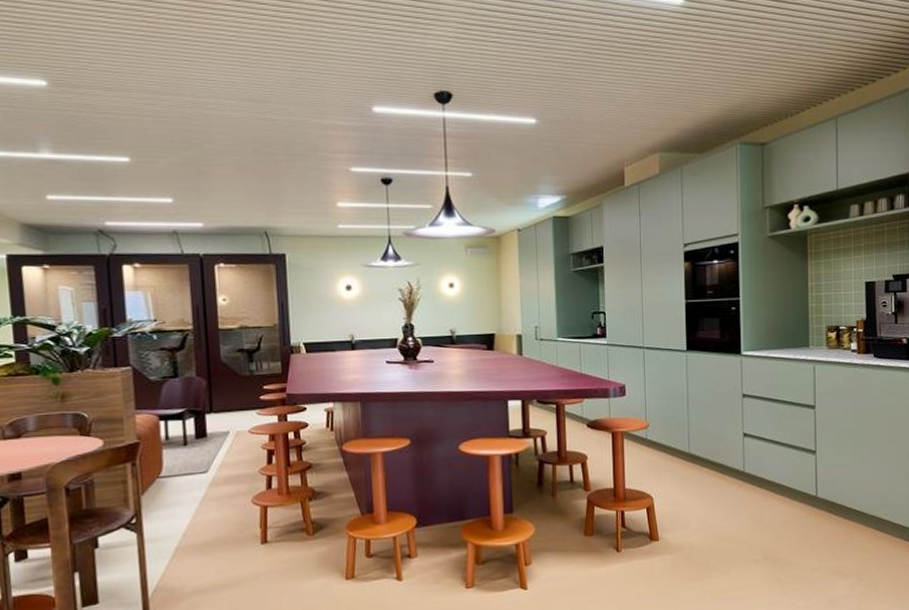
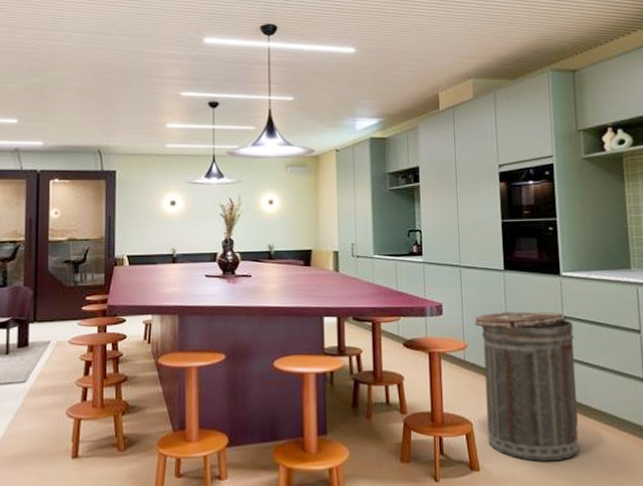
trash can: none [657,390,753,530] -> present [475,311,579,461]

